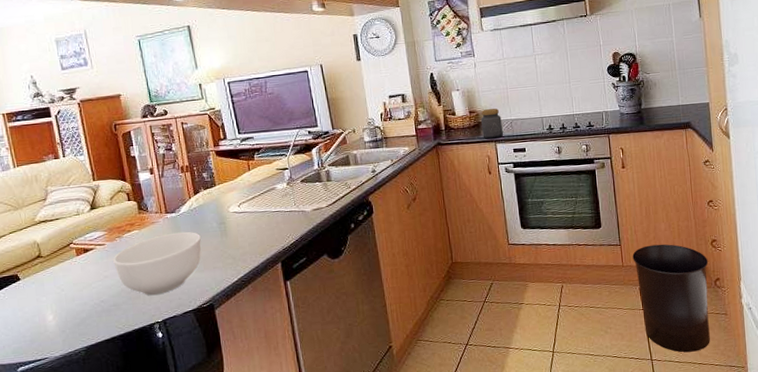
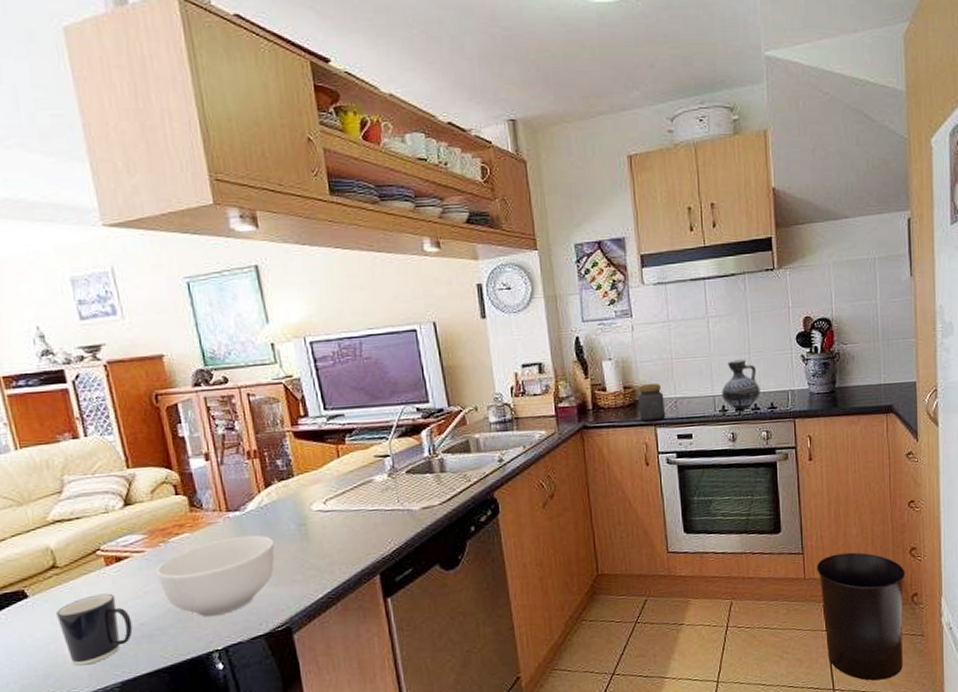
mug: none [40,277,96,334] -> present [56,593,133,666]
ceramic jug: none [547,87,580,128] -> present [721,359,761,409]

